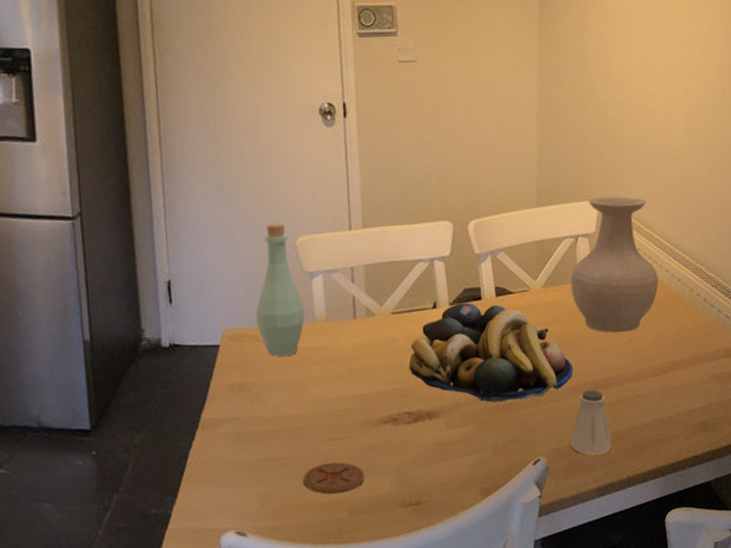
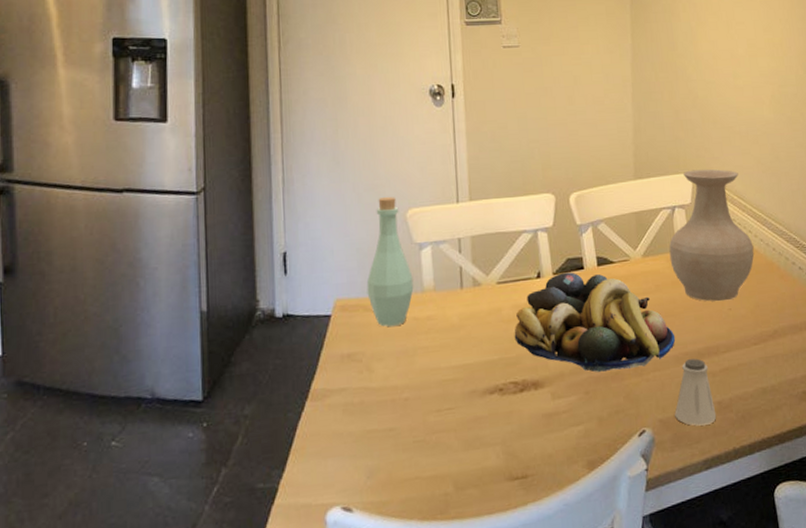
coaster: present [303,462,365,495] -> none [410,433,472,468]

